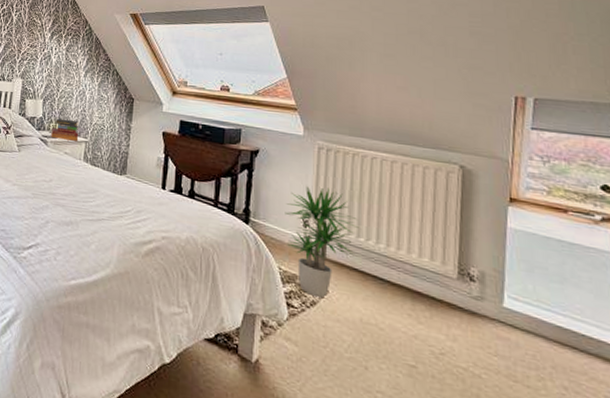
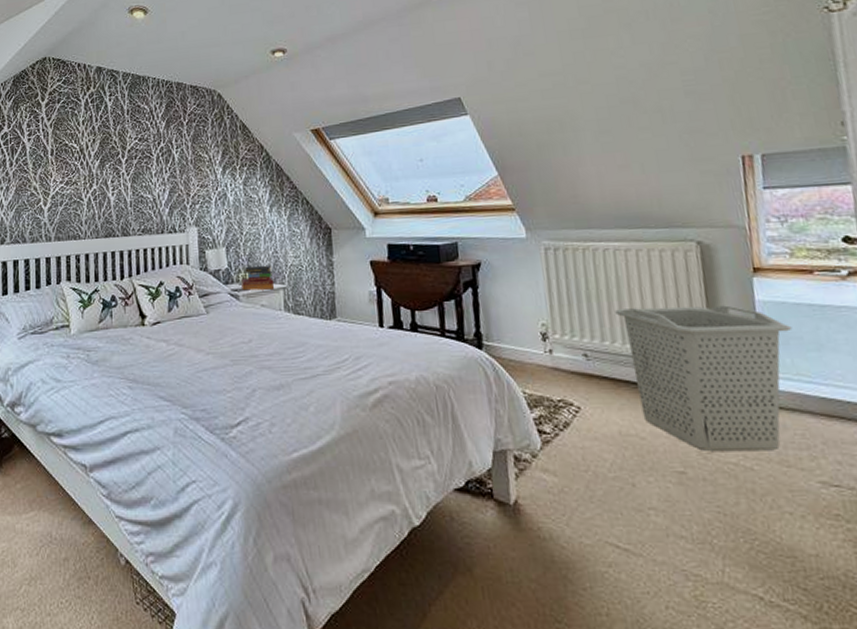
potted plant: present [285,186,358,298] -> none [520,292,603,417]
laundry basket: none [374,212,539,365] -> present [615,305,793,452]

